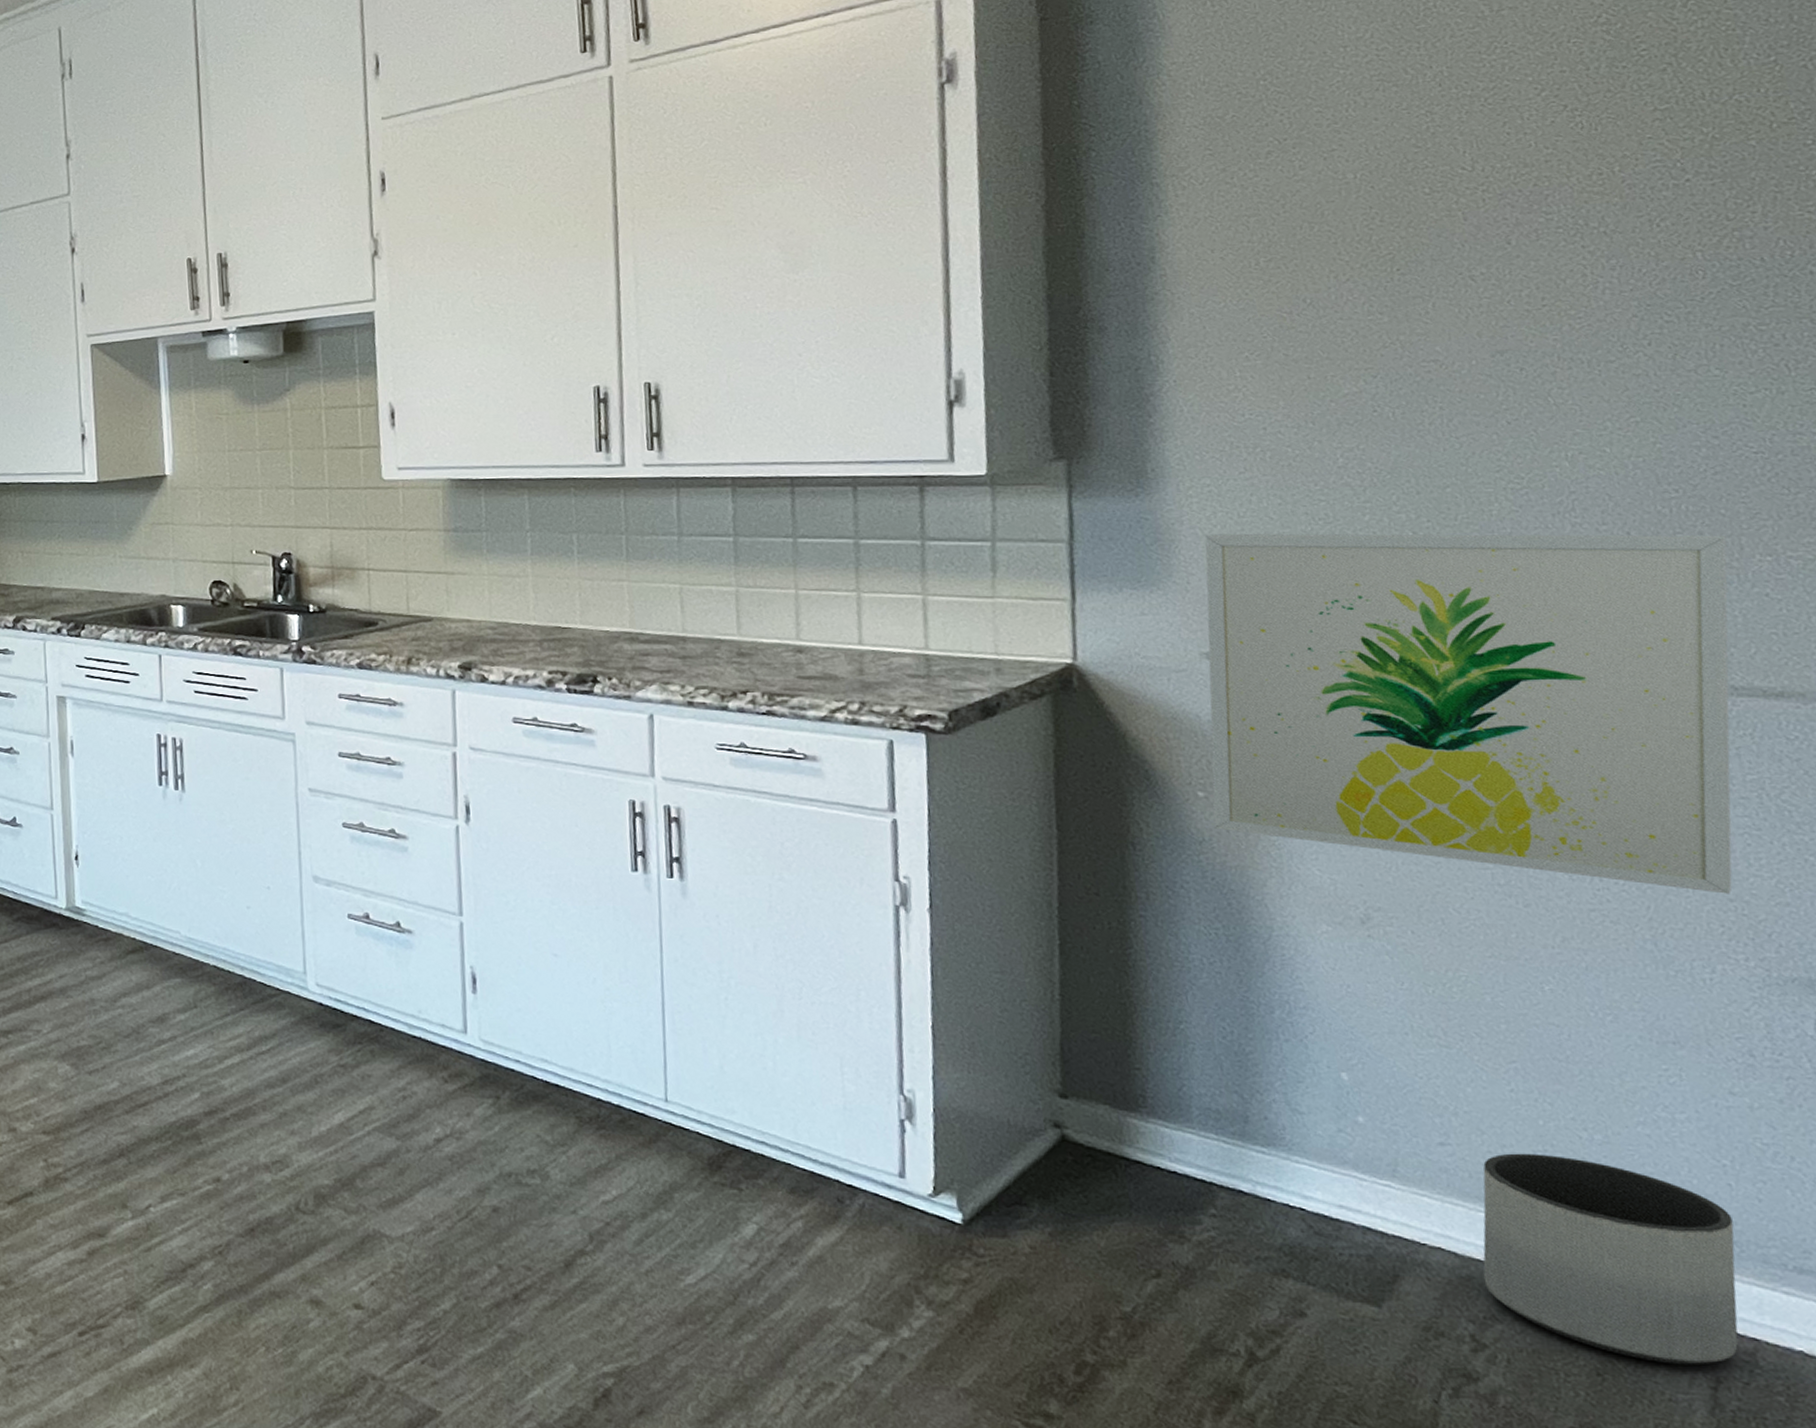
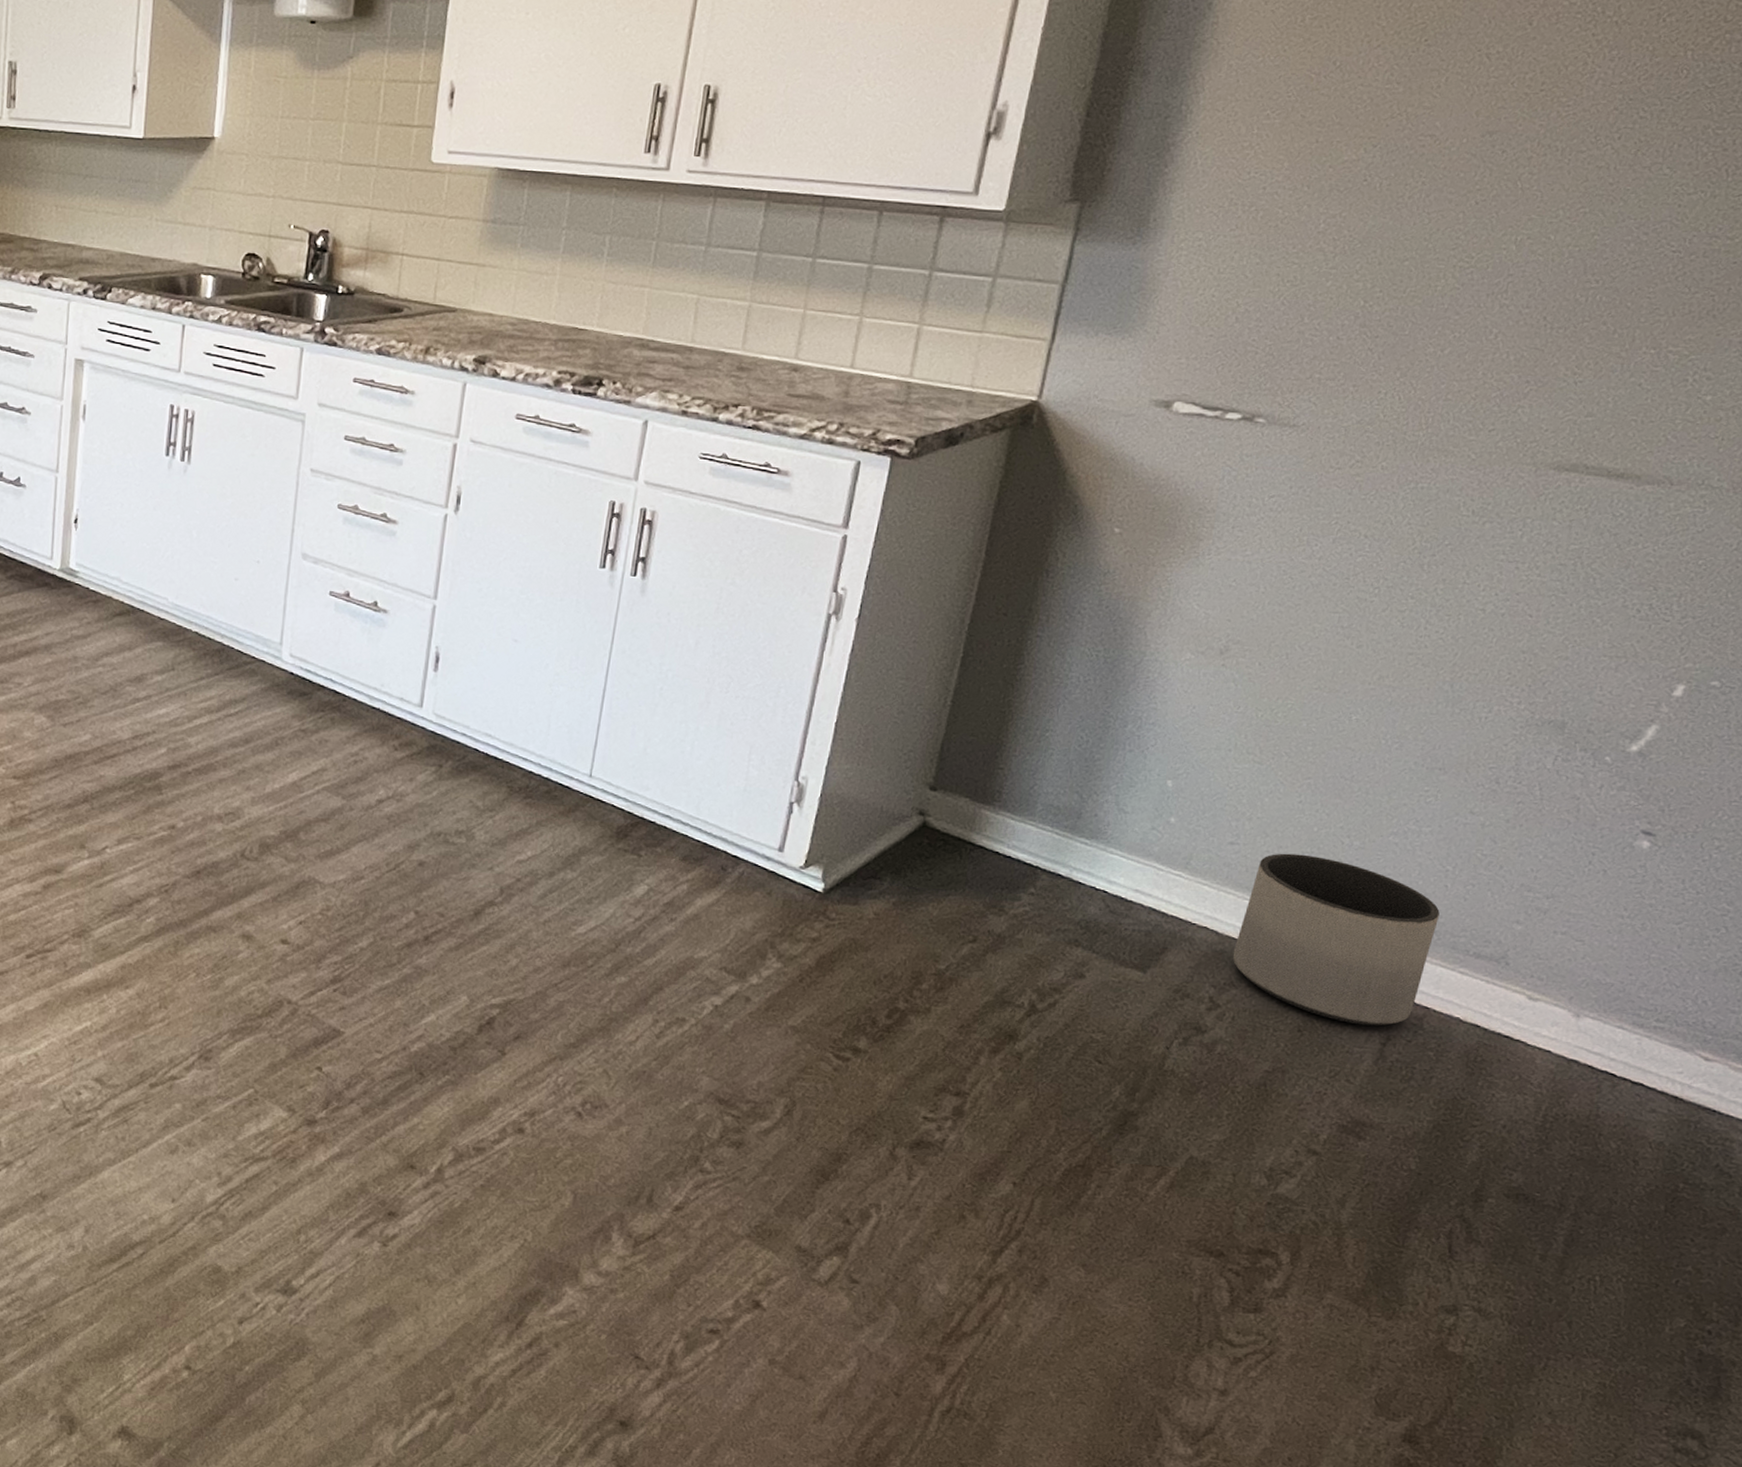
wall art: present [1205,533,1733,894] -> none [1120,286,1624,647]

